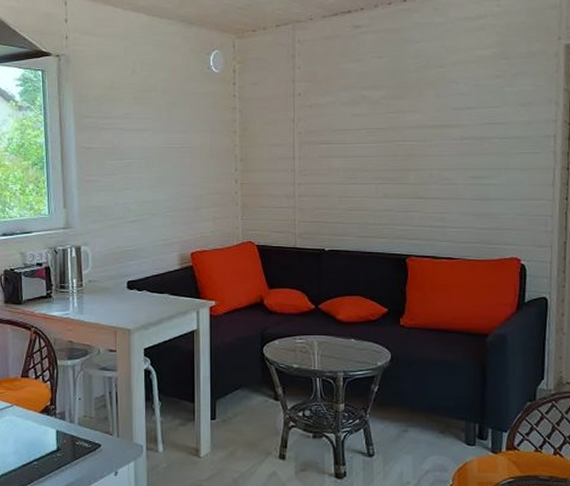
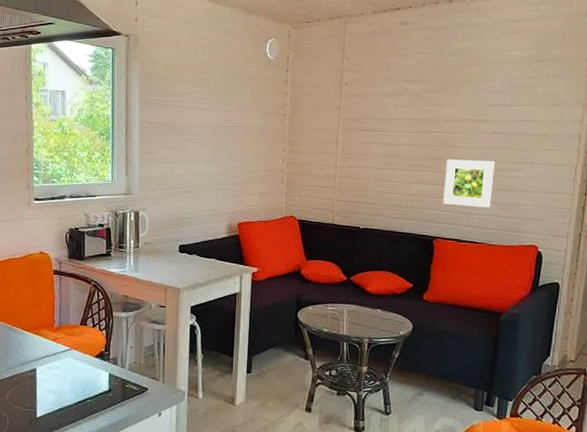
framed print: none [413,169,467,220] -> present [443,159,496,208]

